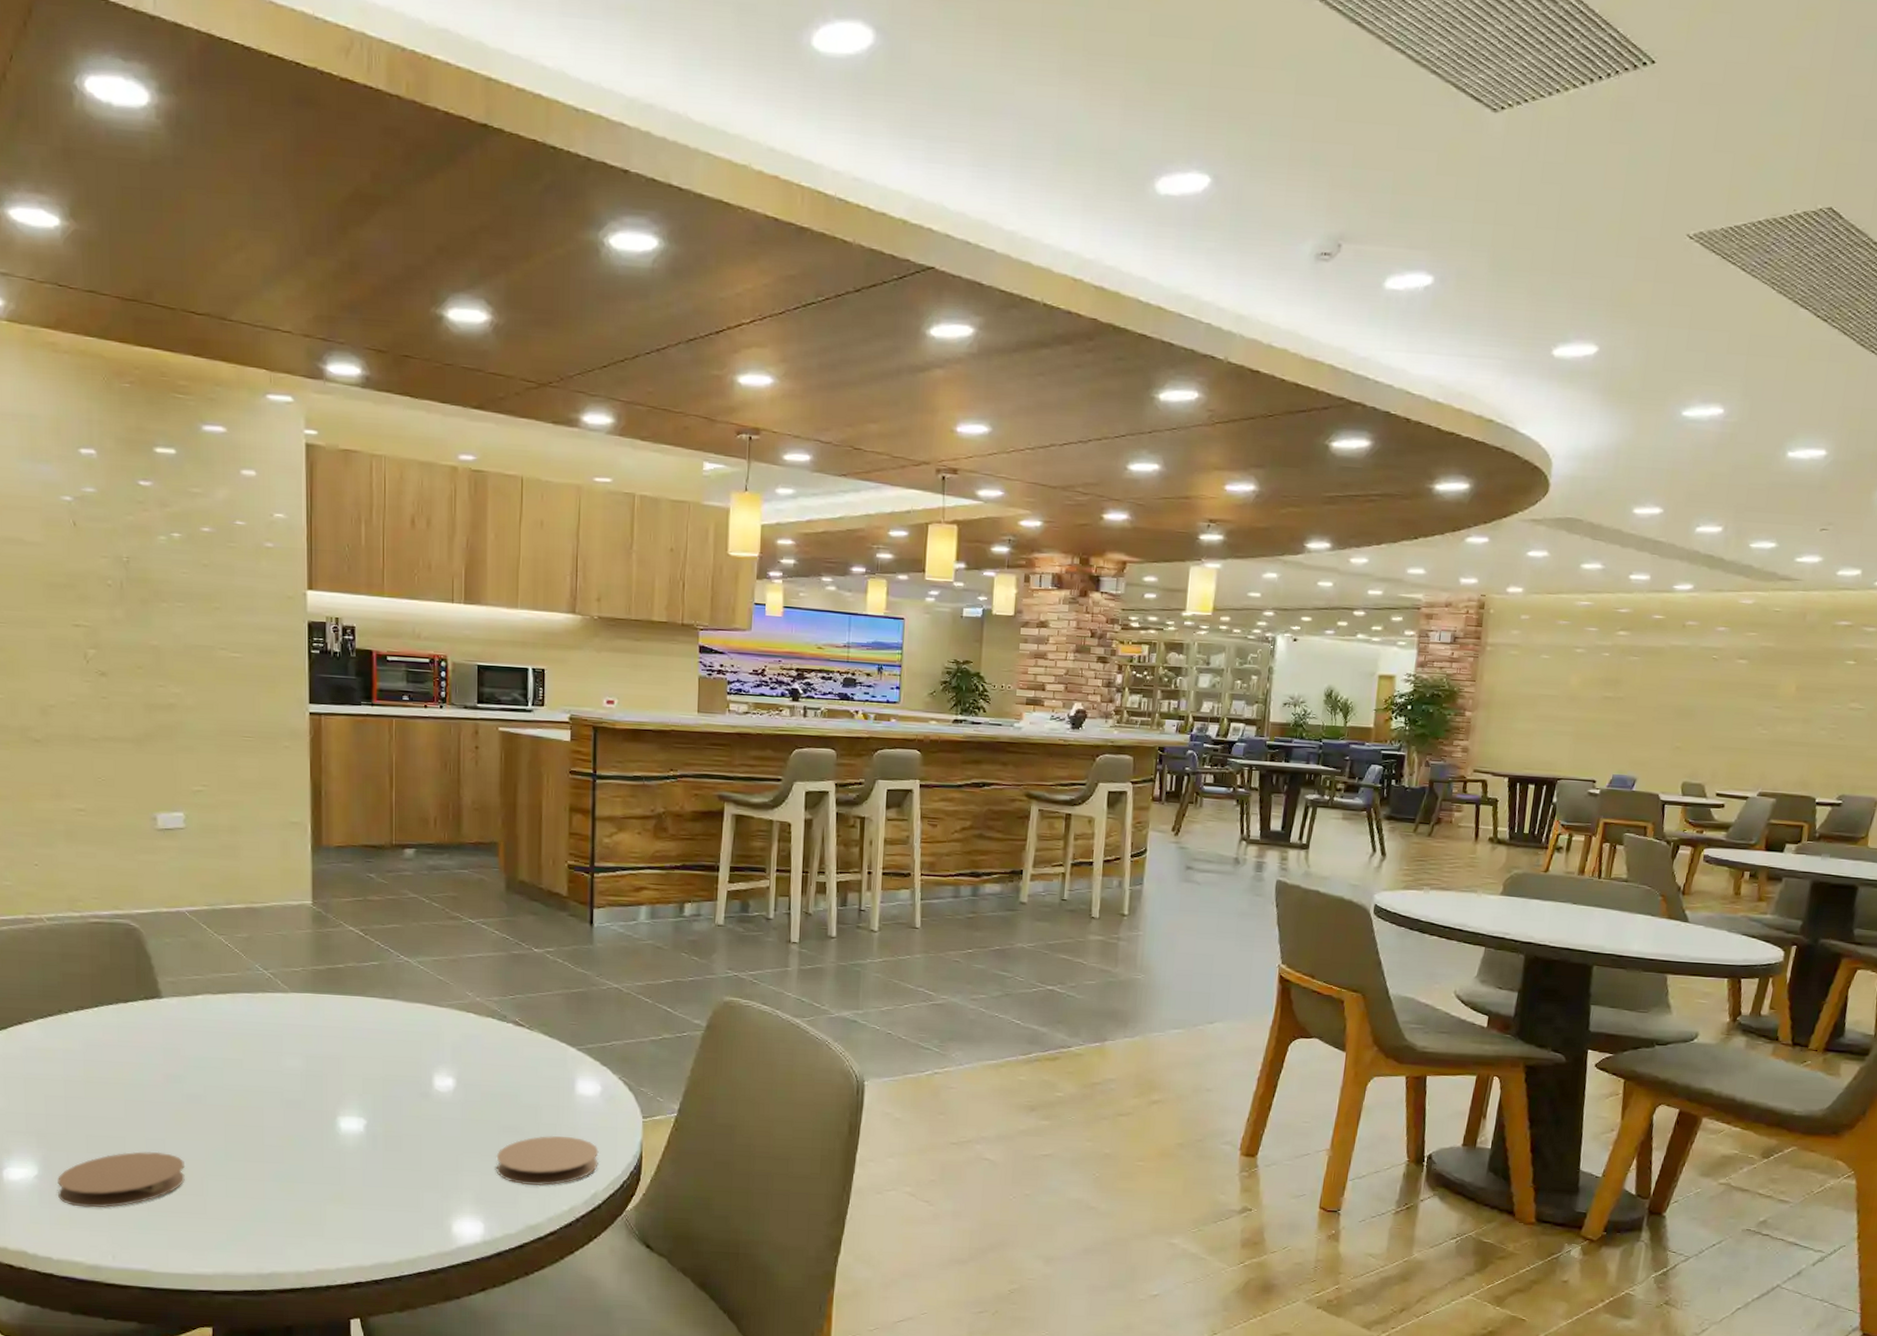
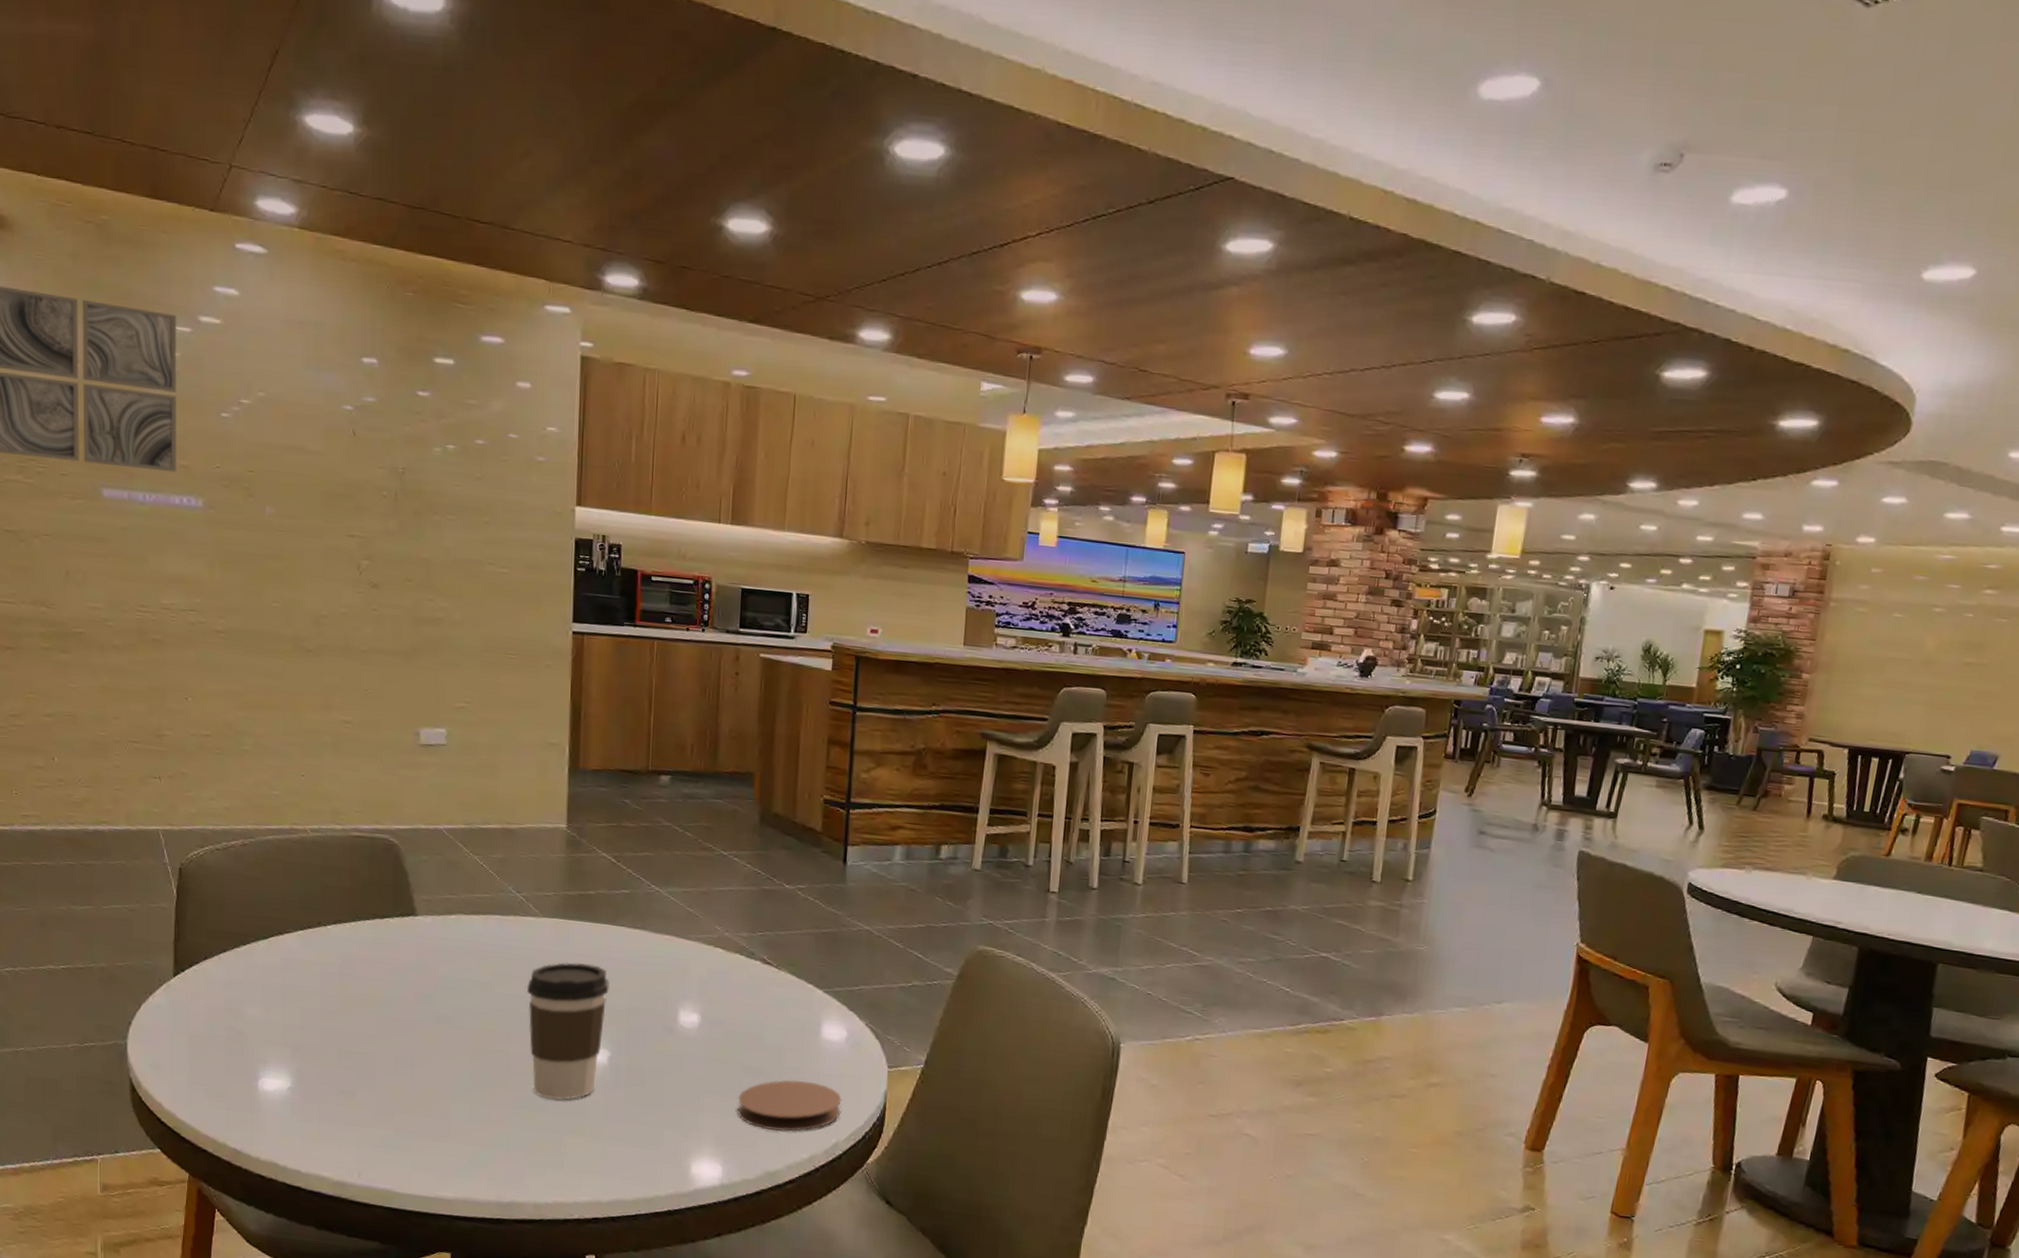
coaster: present [58,1151,186,1208] -> none [309,1070,432,1124]
coffee cup: none [278,1034,362,1170] -> present [526,962,609,1100]

